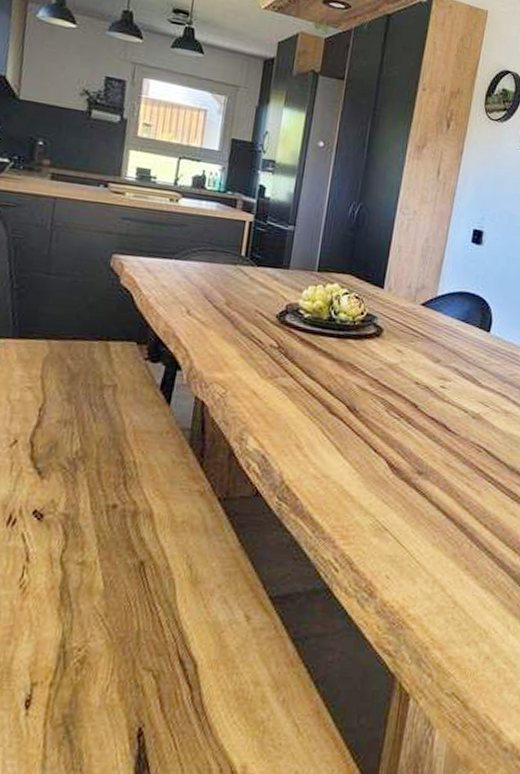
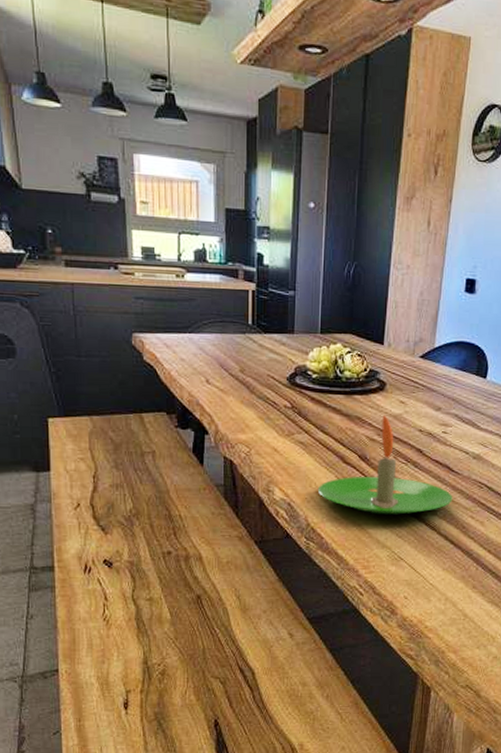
candle: none [297,363,449,477] -> present [317,415,453,515]

